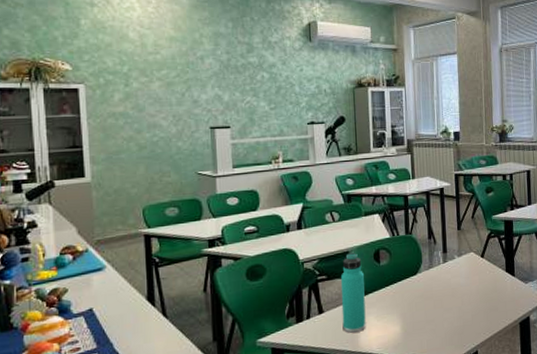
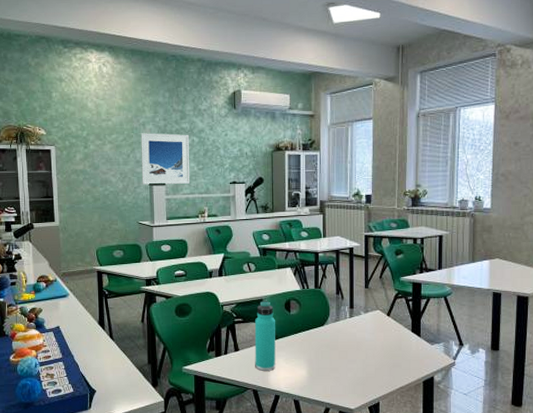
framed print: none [198,68,261,128] -> present [141,133,190,184]

